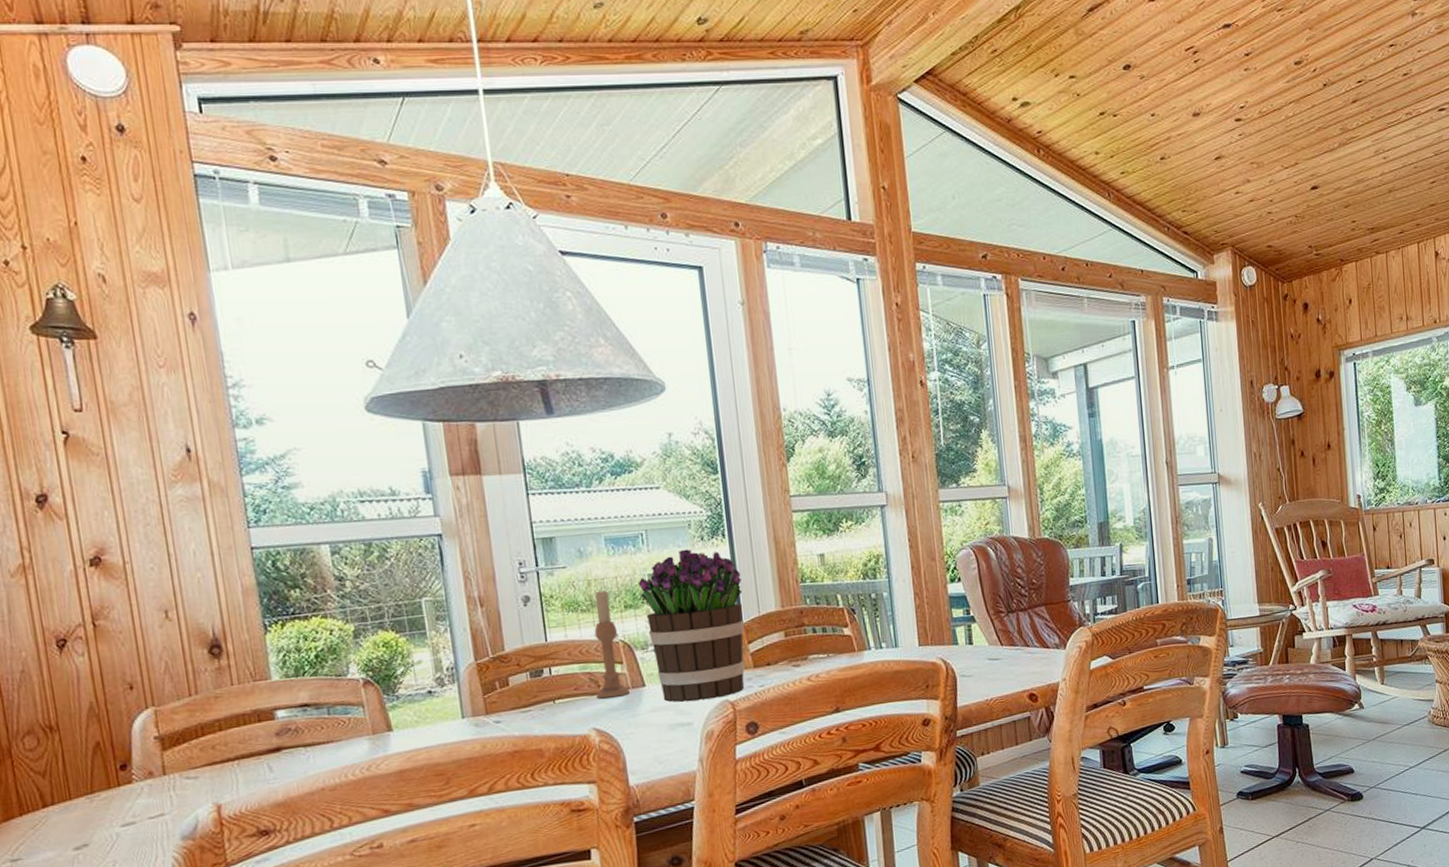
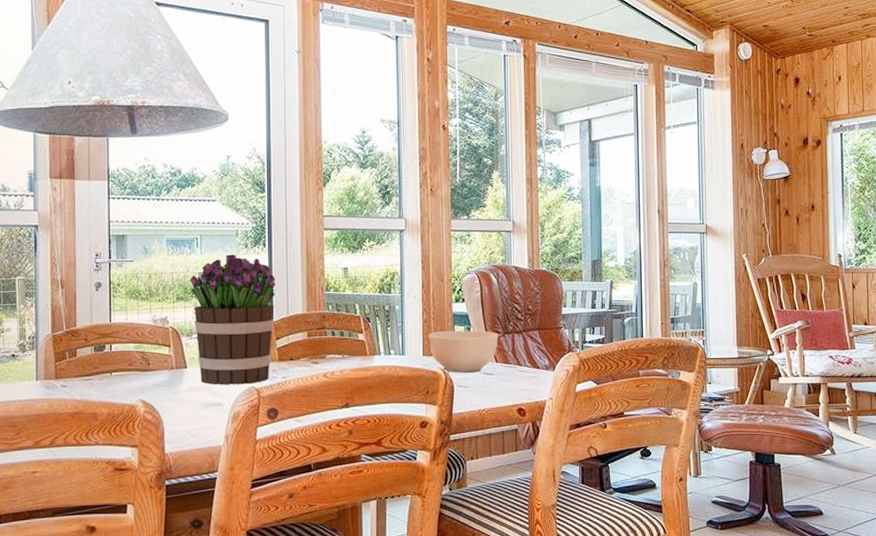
candlestick: present [594,590,630,700] -> none [146,283,173,376]
bowl: none [923,611,1002,662] -> present [428,330,498,373]

